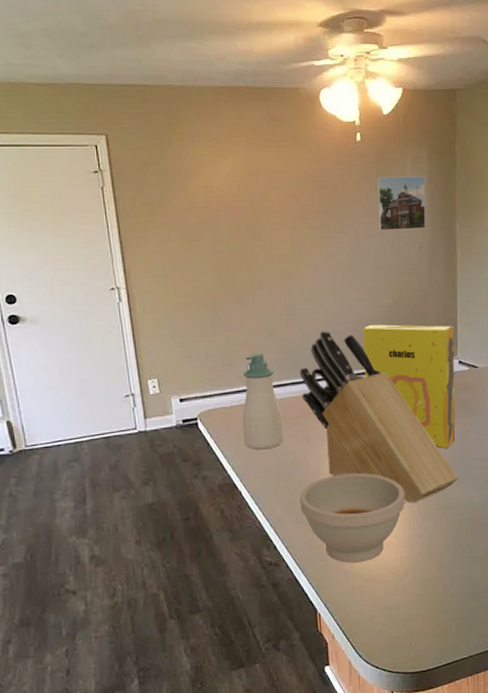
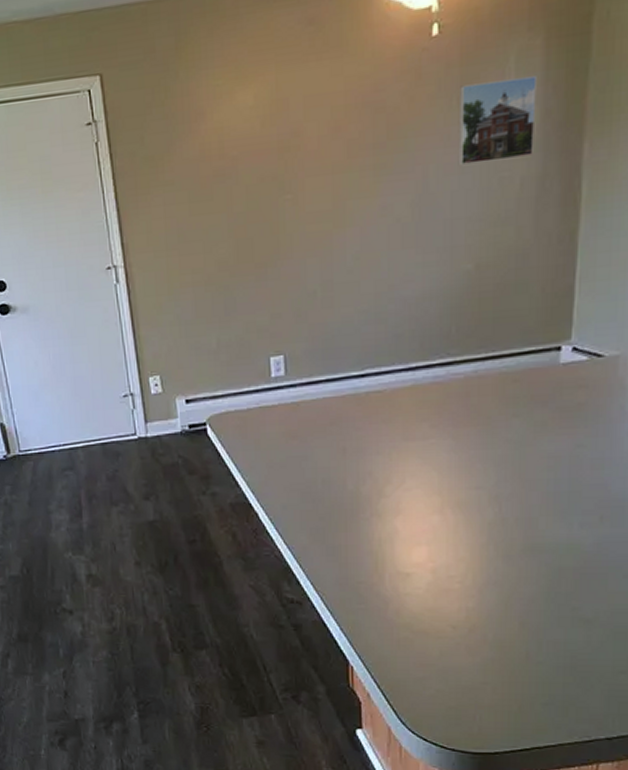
soap bottle: present [242,352,283,450] -> none [261,341,313,464]
knife block: present [299,330,459,504] -> none [337,309,560,541]
bowl: present [300,473,405,564] -> none [331,498,476,611]
cereal box: present [362,324,455,449] -> none [427,296,569,470]

